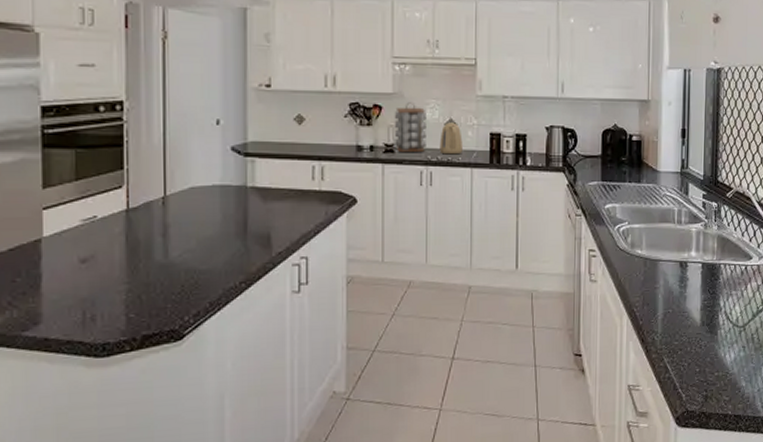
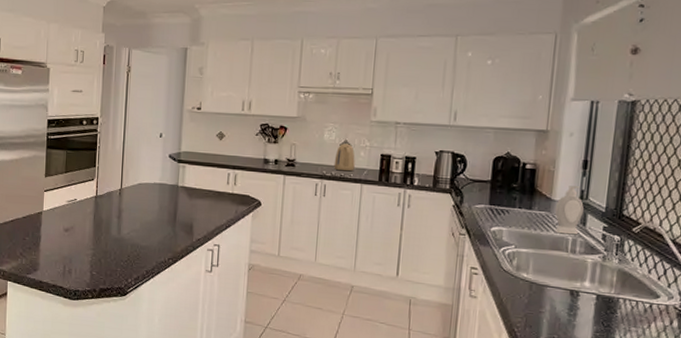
spice rack: present [394,101,427,153] -> none [295,124,325,168]
soap bottle: none [661,156,685,205] -> present [555,186,584,235]

